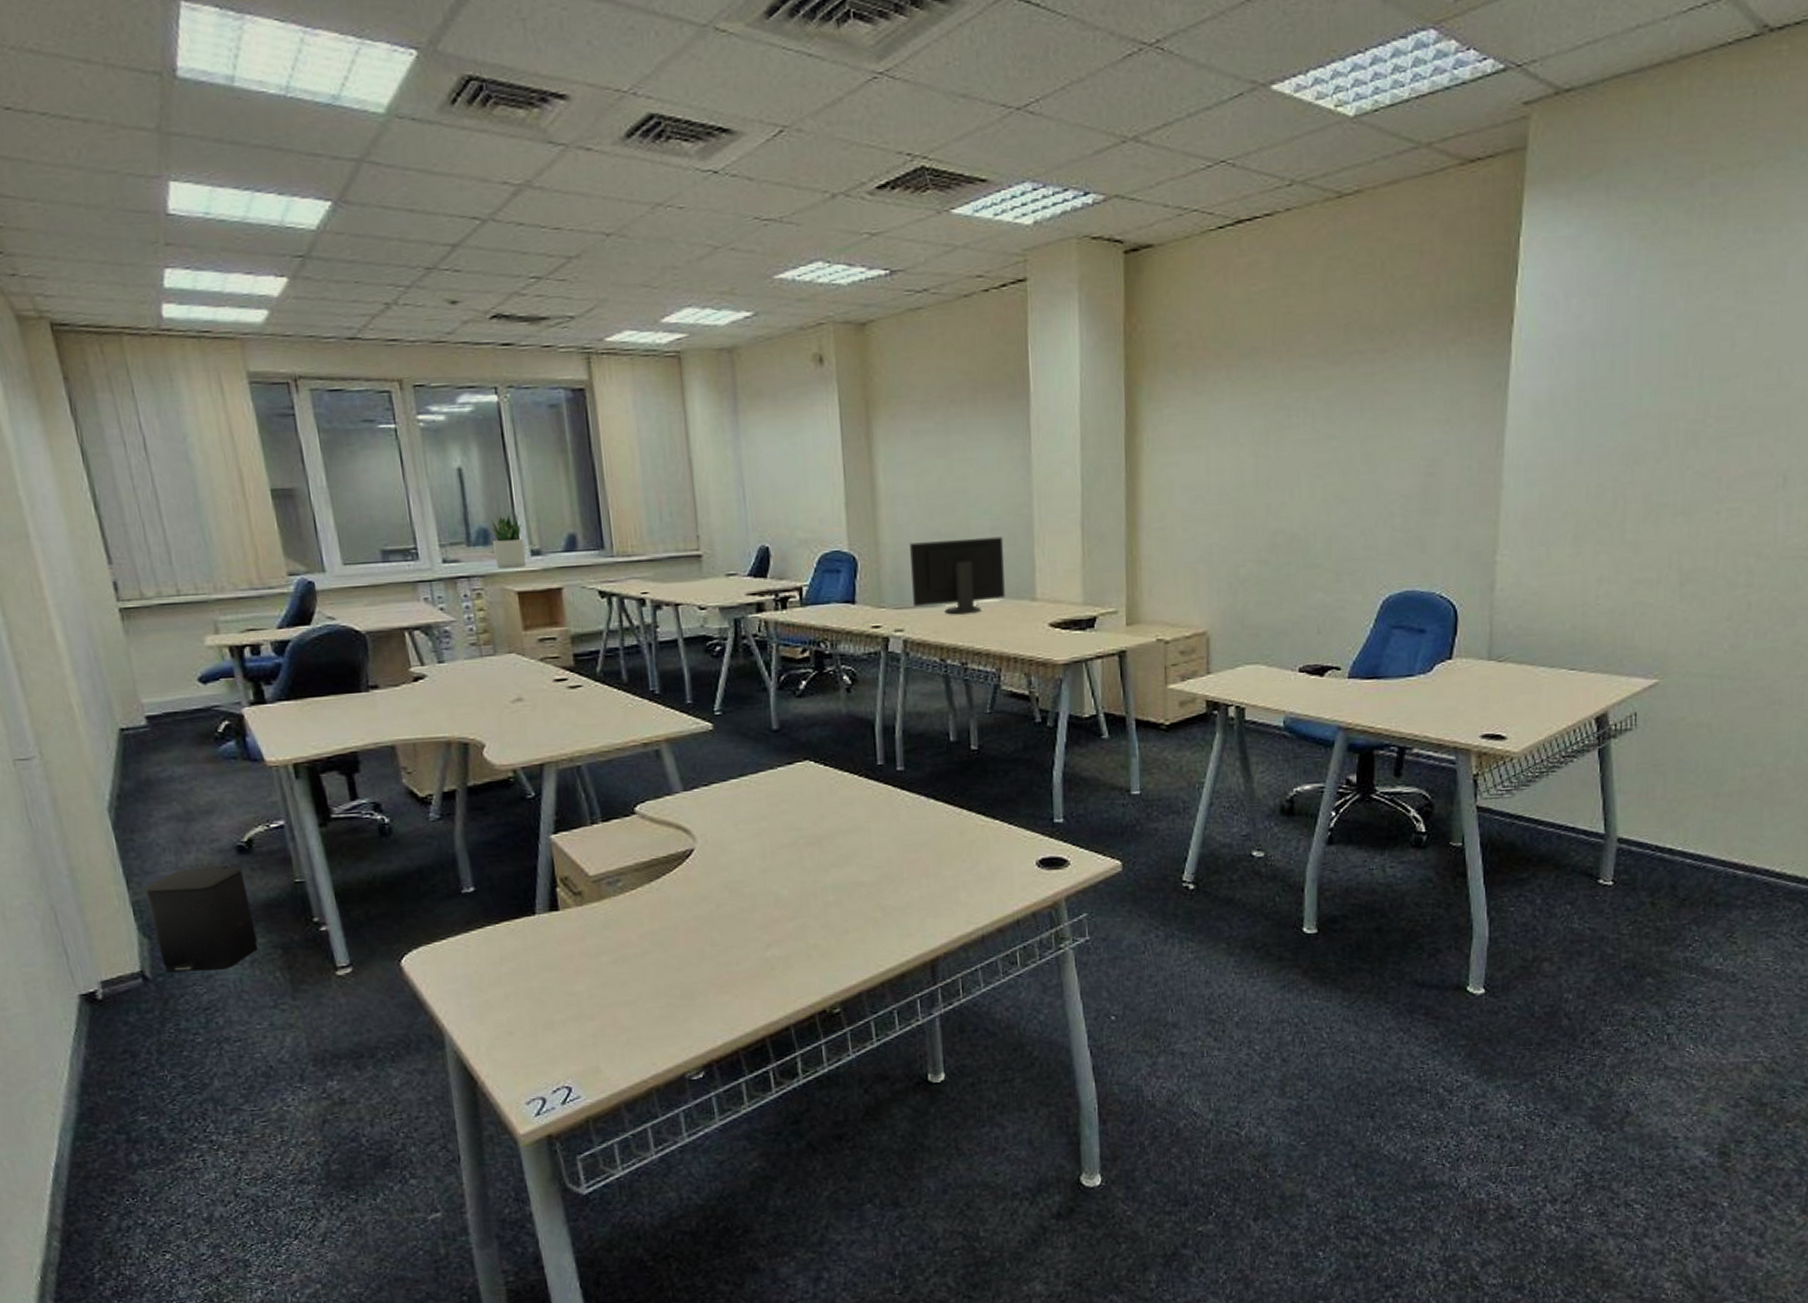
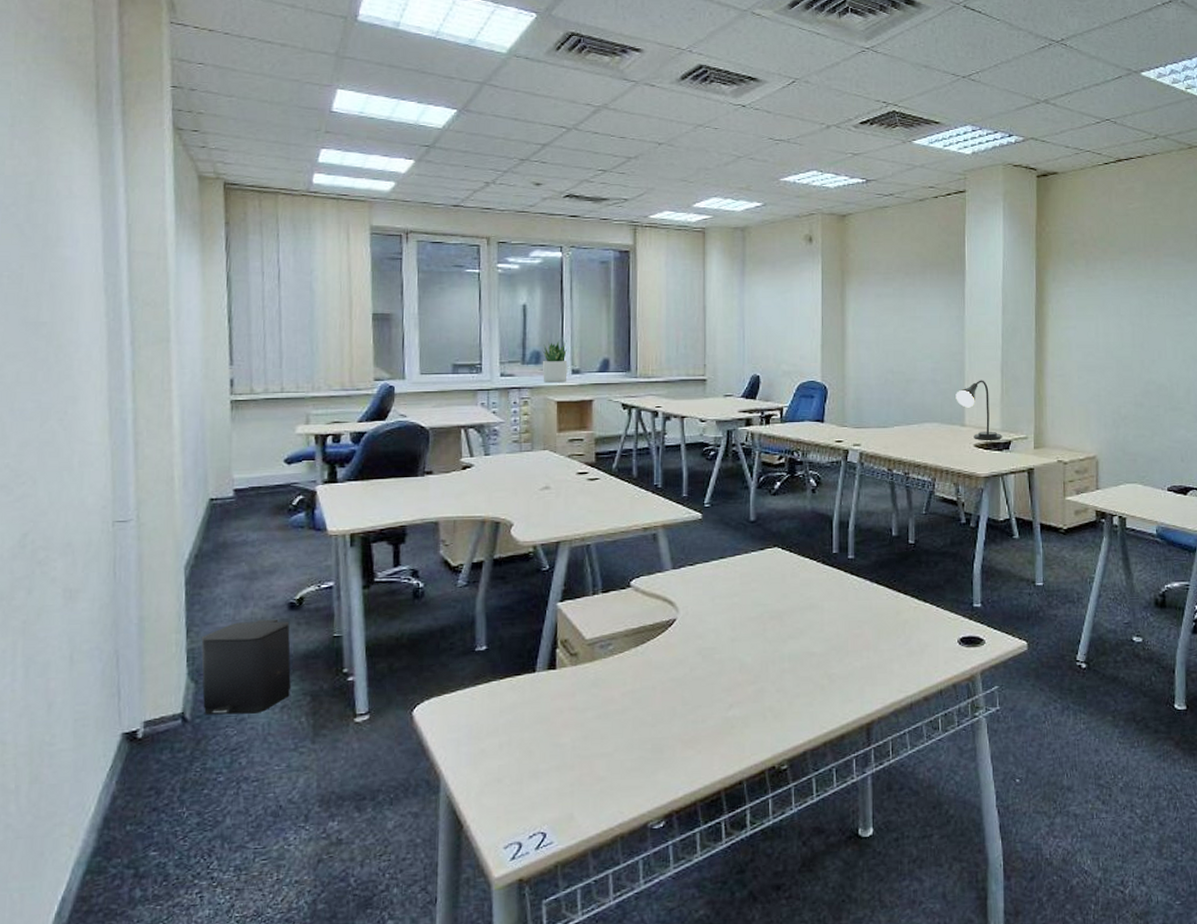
computer monitor: present [910,536,1005,615] -> none [869,376,942,435]
desk lamp: none [1023,539,1084,618] -> present [956,380,1001,440]

